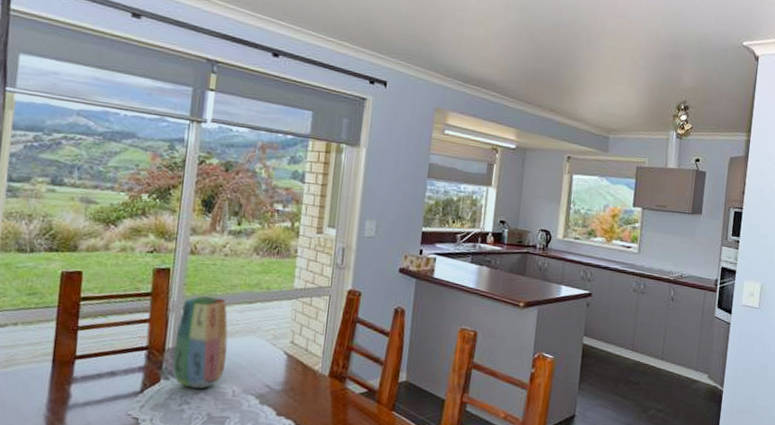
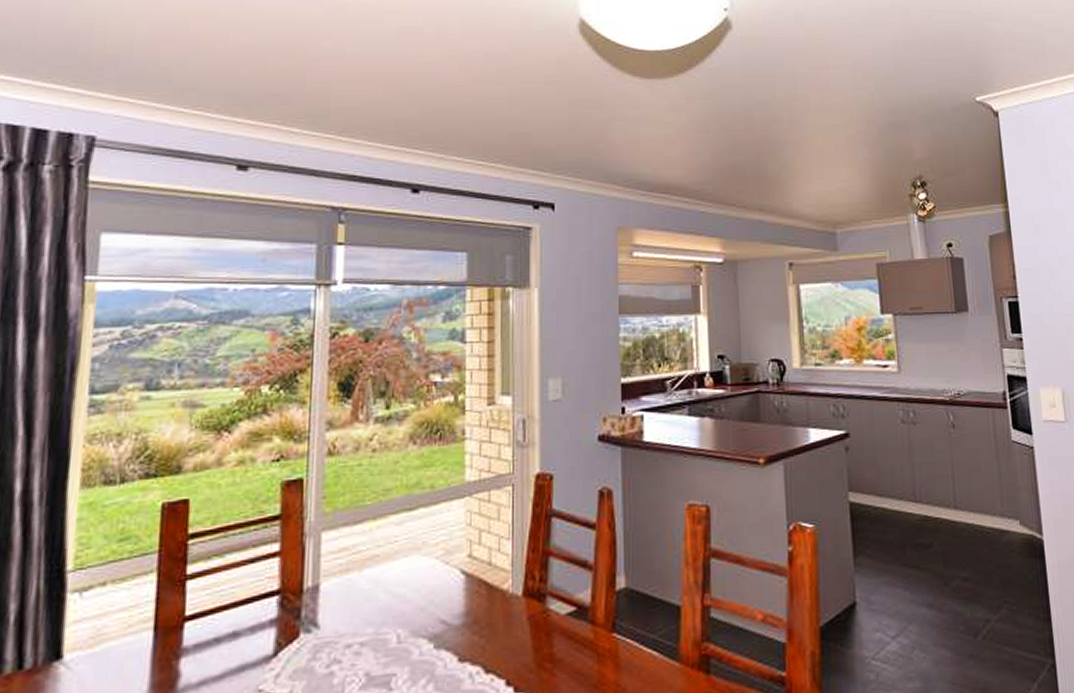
vase: present [171,296,229,389] -> none [312,509,386,640]

